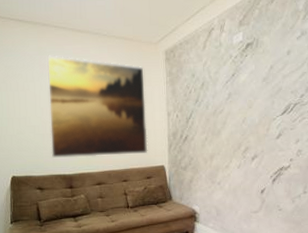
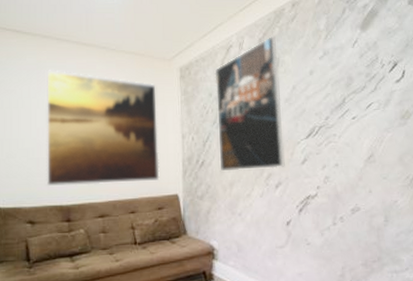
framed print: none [197,17,261,145] -> present [215,35,285,171]

